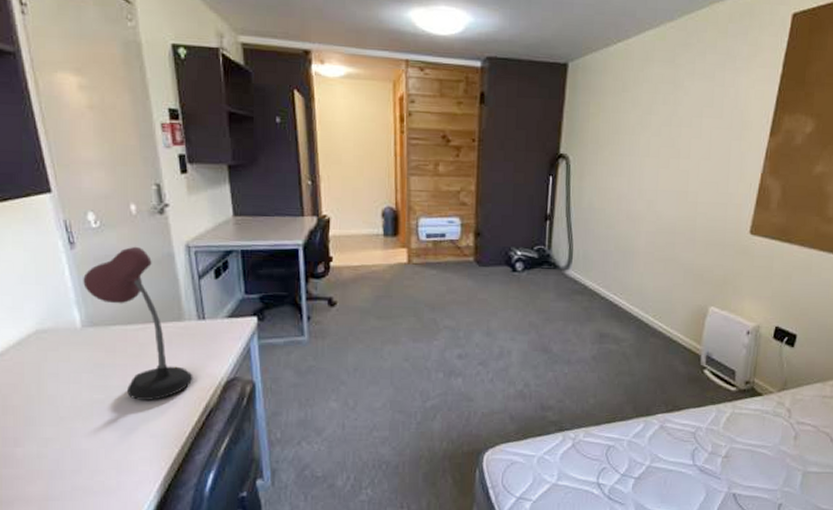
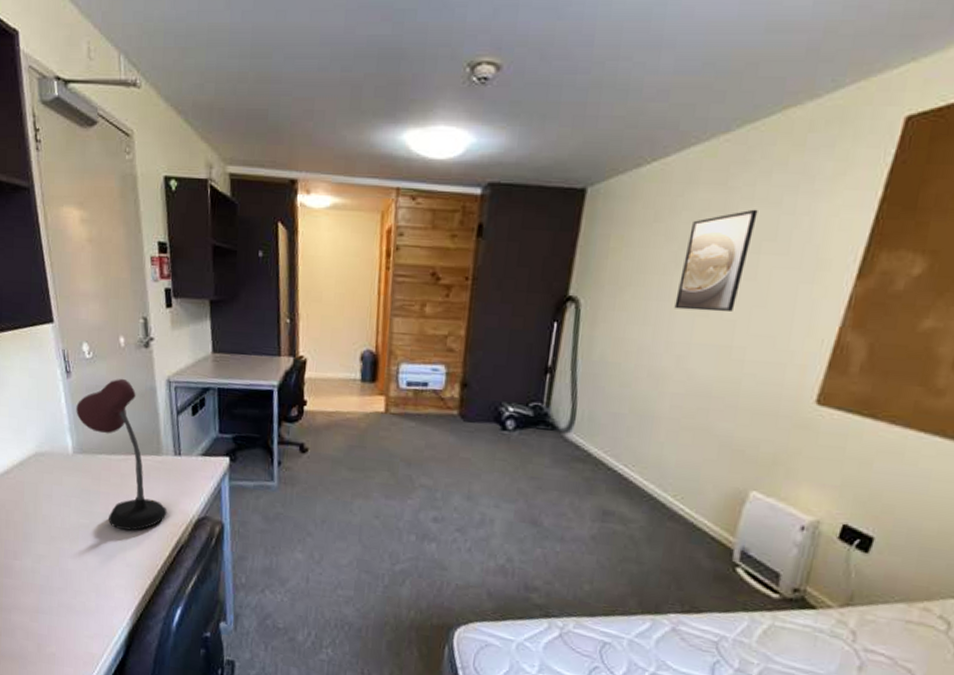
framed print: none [643,82,698,164] -> present [674,209,758,313]

